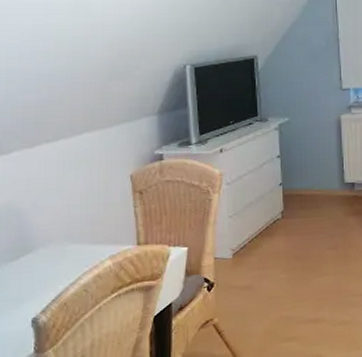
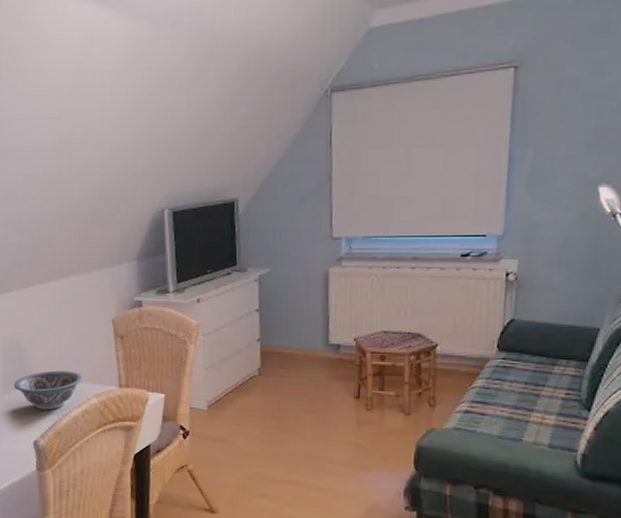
bowl: none [9,233,95,281] -> present [13,370,83,410]

